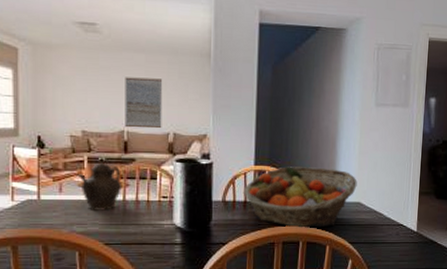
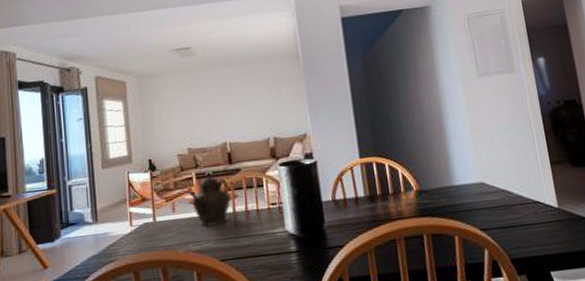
wall art: present [125,77,163,129] -> none [222,87,262,139]
fruit basket: present [243,166,357,228] -> none [352,149,476,220]

